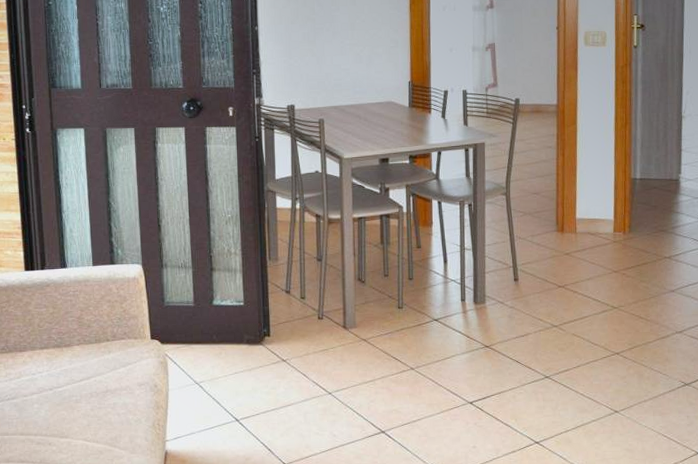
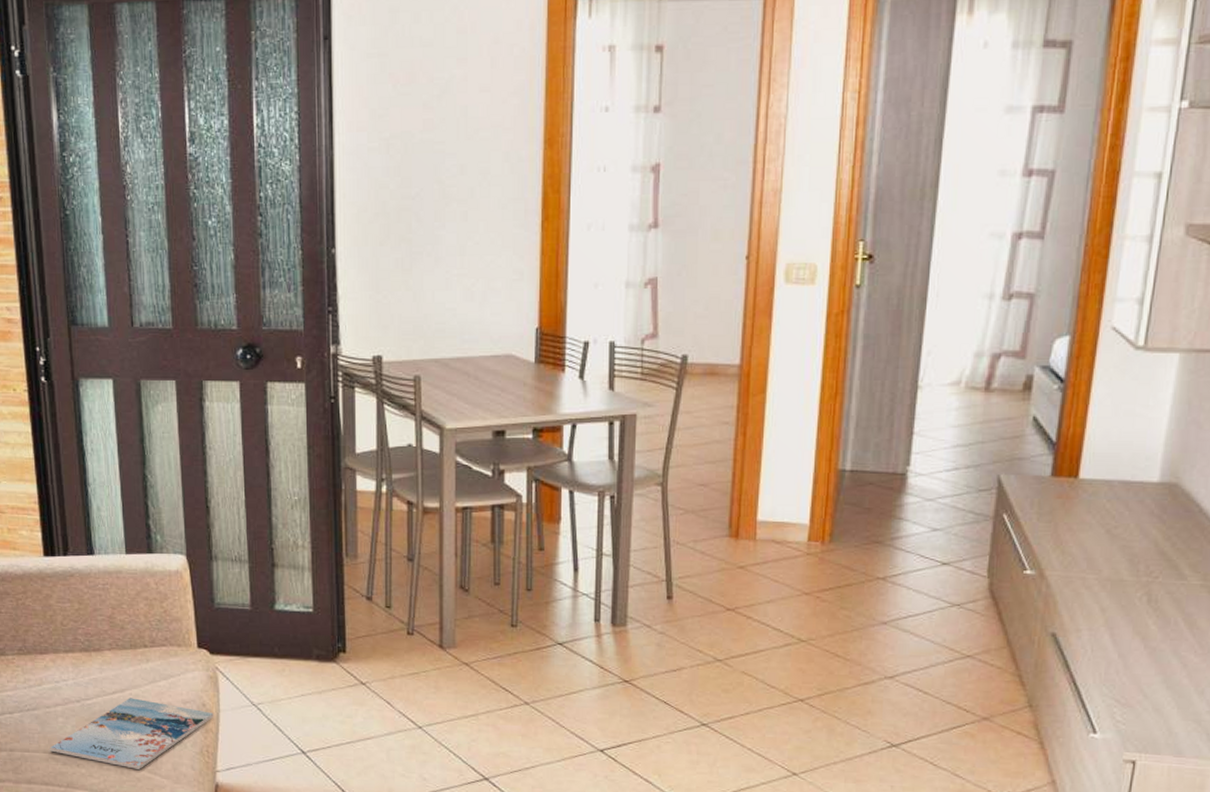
magazine: none [26,384,164,444] -> present [49,698,214,769]

